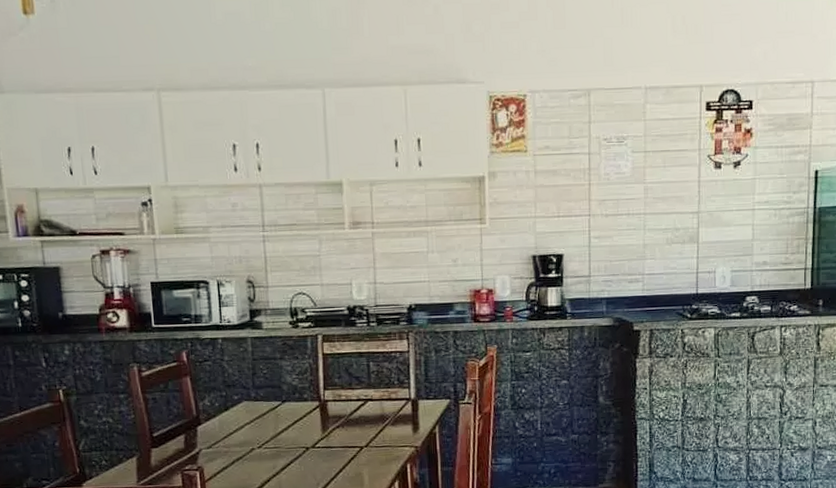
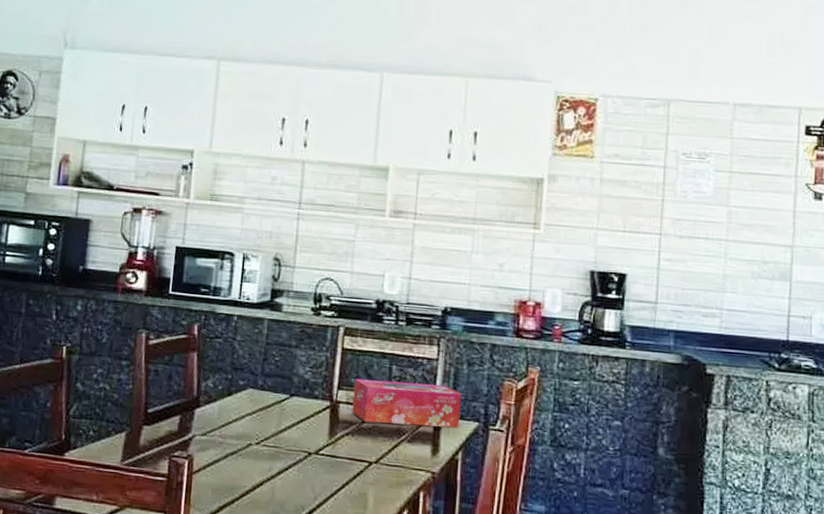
tissue box: none [337,372,434,414] -> present [352,378,461,429]

